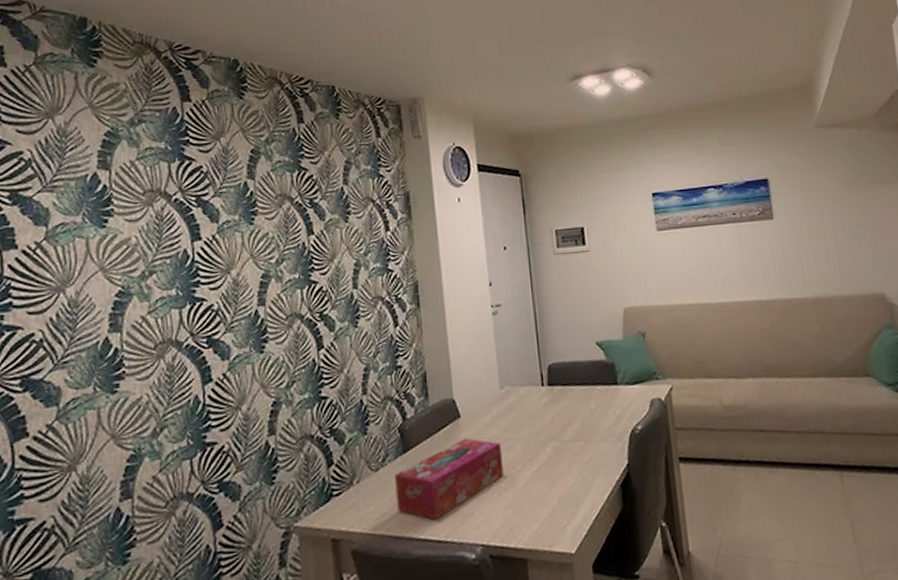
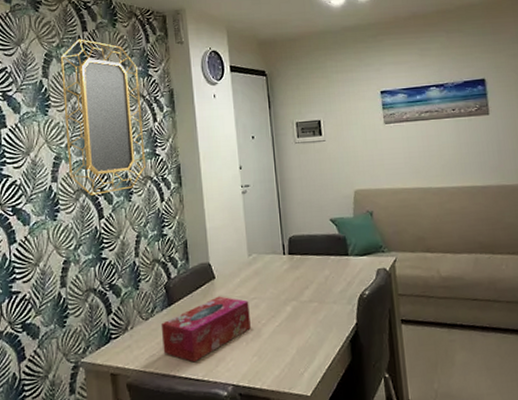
home mirror: none [270,132,375,321] -> present [60,39,145,195]

